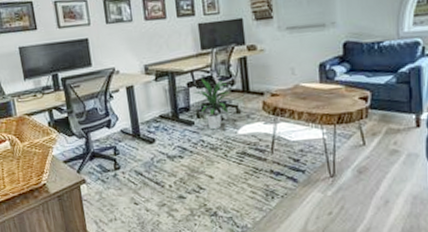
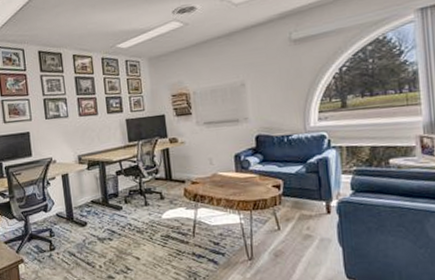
indoor plant: present [194,79,230,130] -> none [122,168,155,214]

